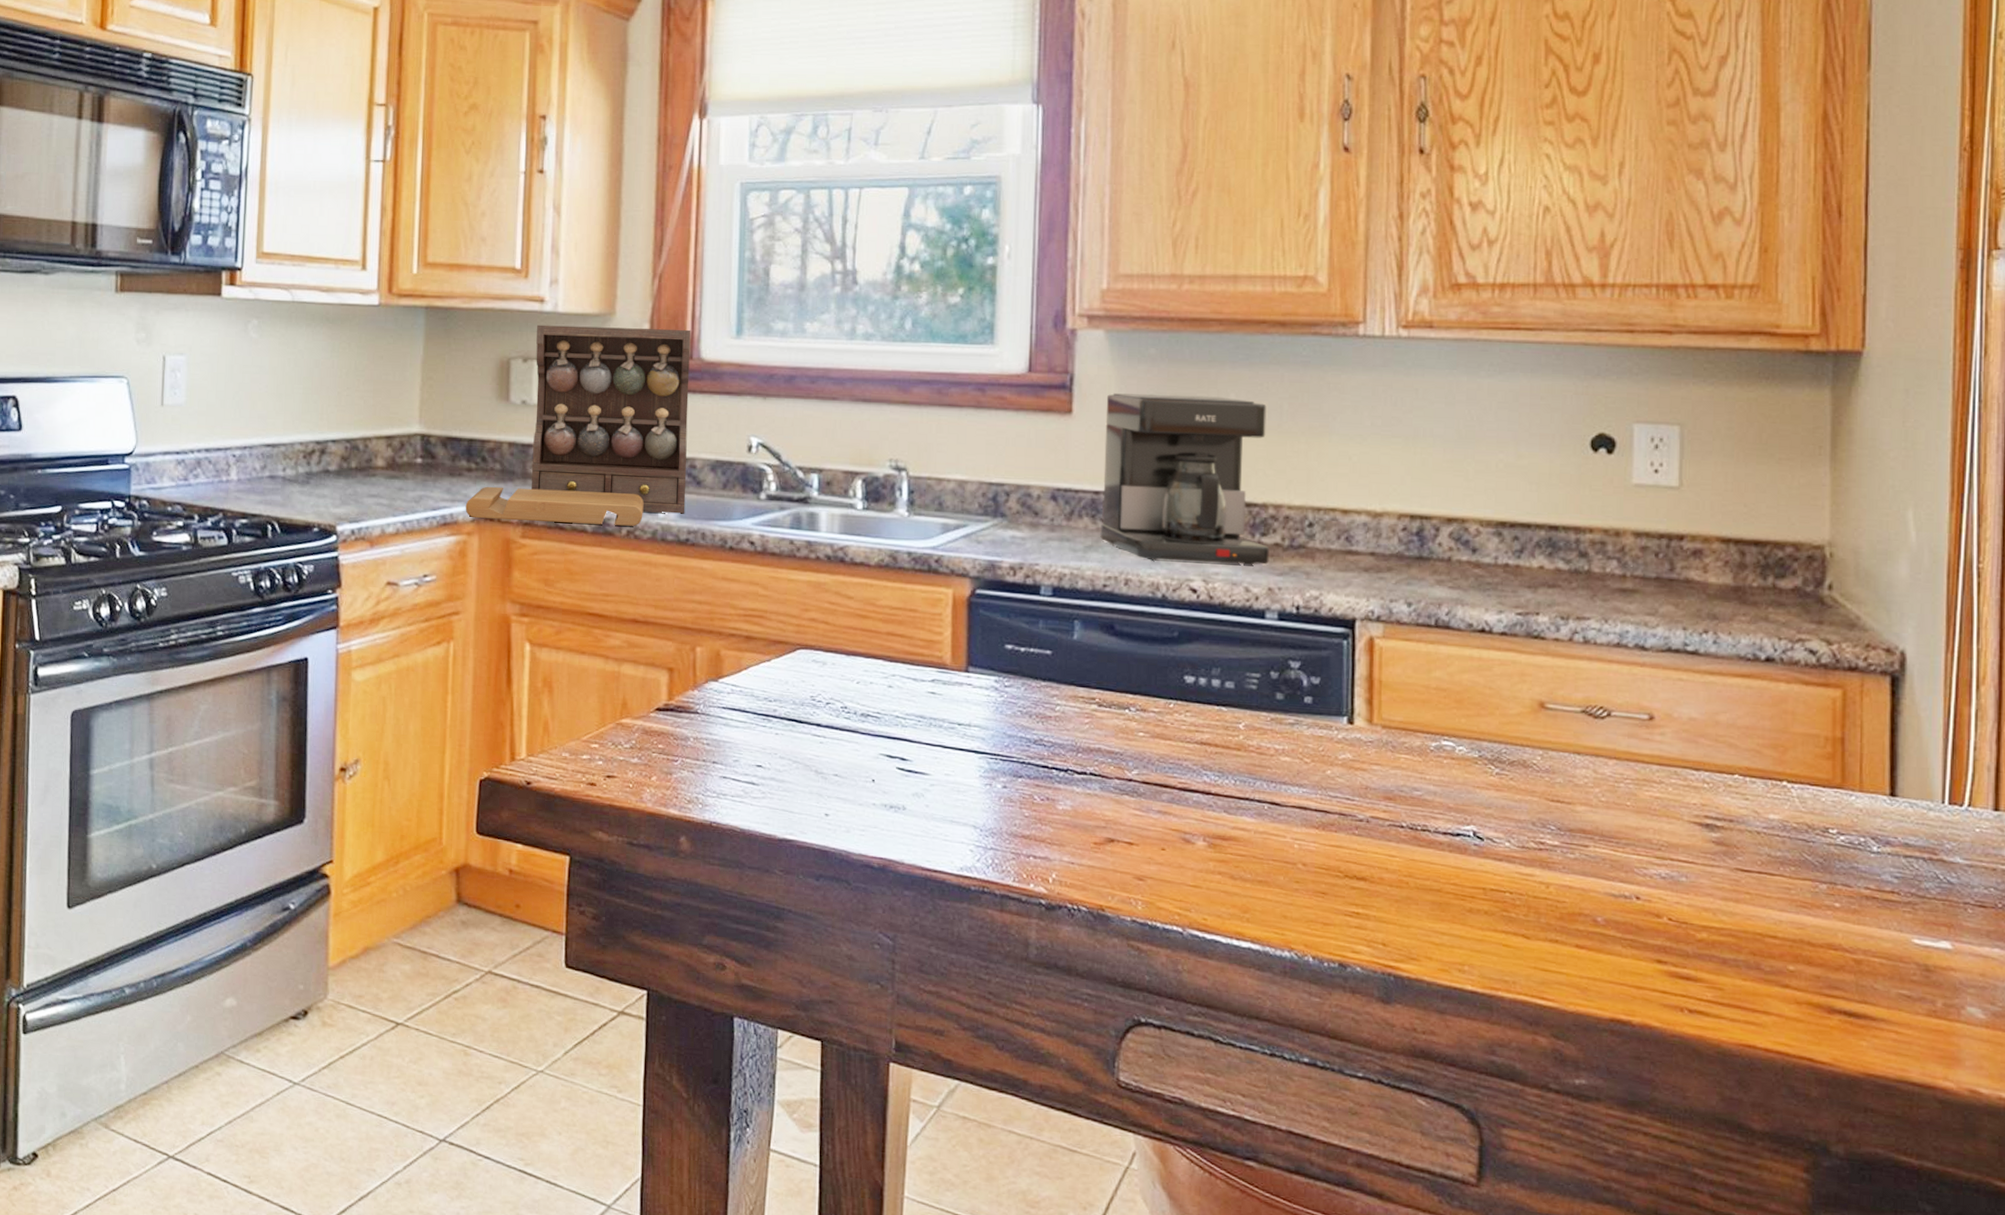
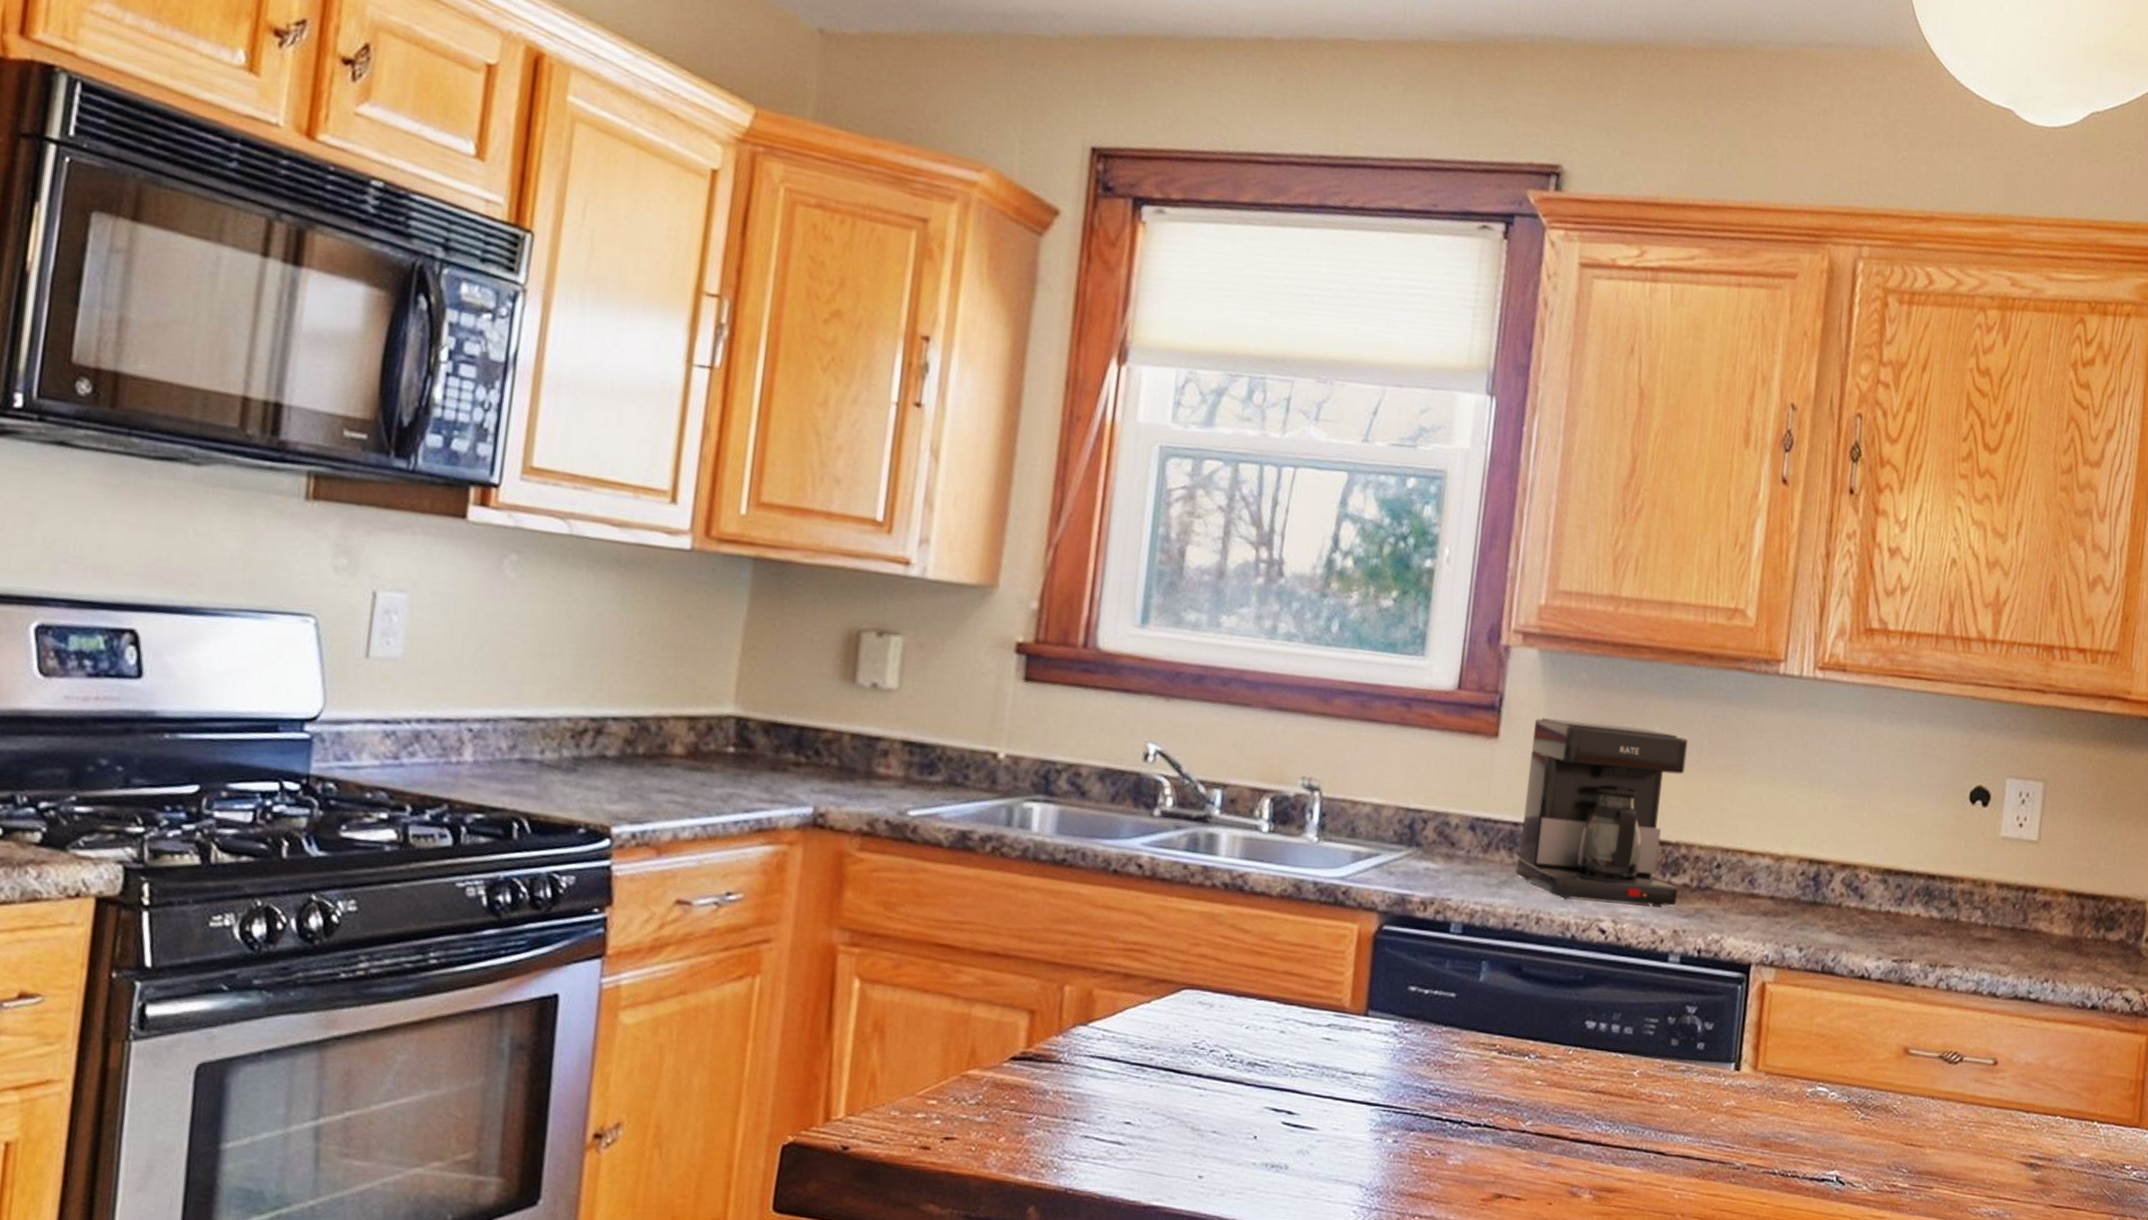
cutting board: present [465,486,644,526] -> none [788,785,1015,842]
spice rack: present [531,324,691,514] -> none [876,591,1088,830]

